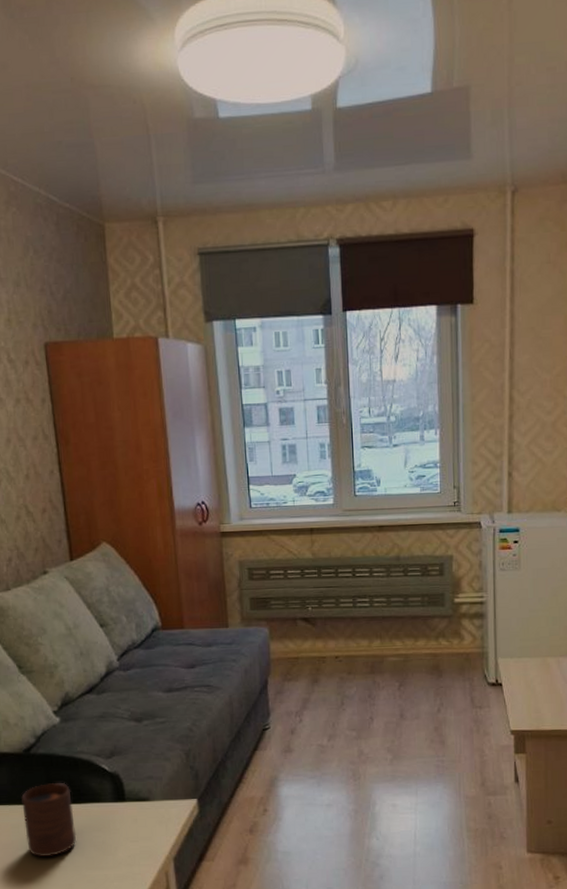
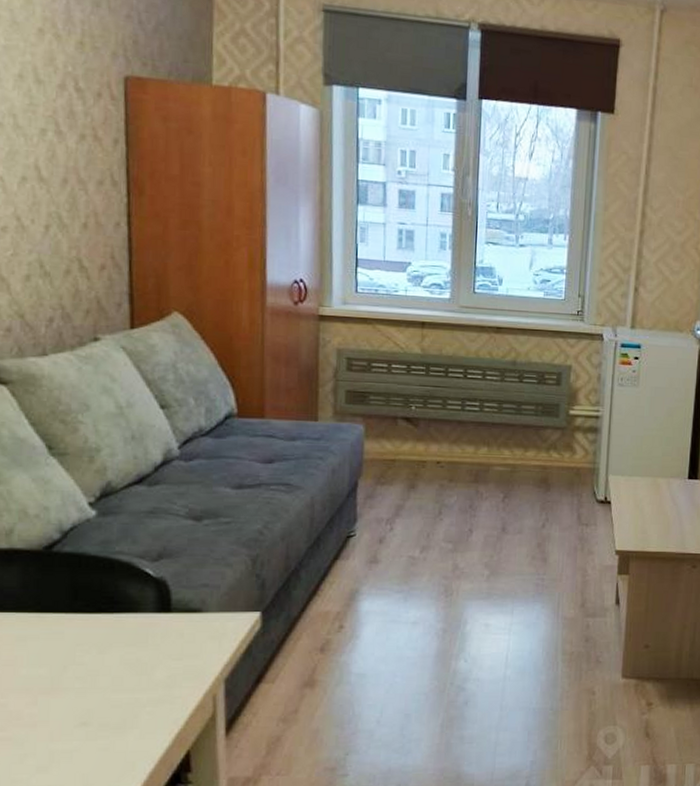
cup: present [21,783,77,856] -> none [34,588,103,675]

